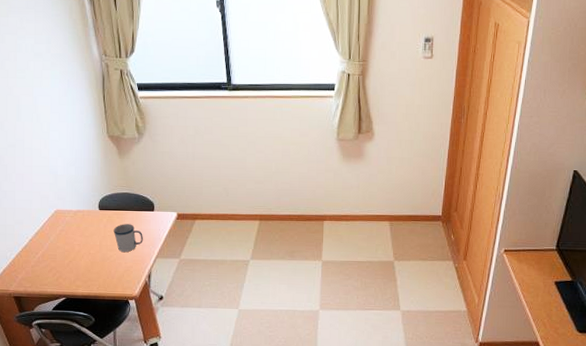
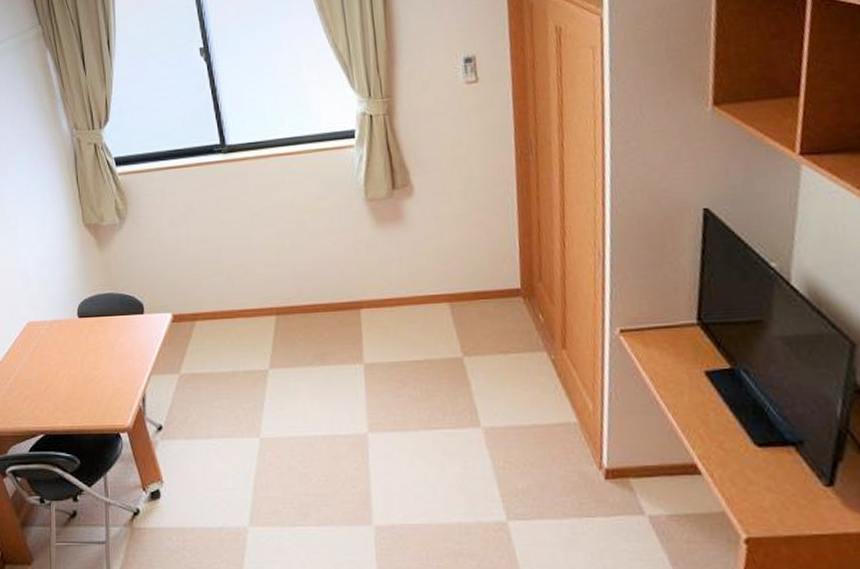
mug: present [113,224,143,252] -> none [96,333,133,369]

